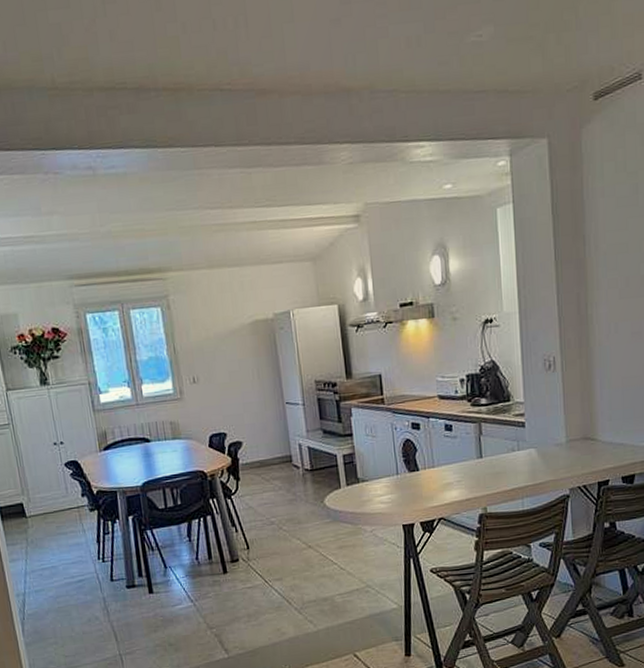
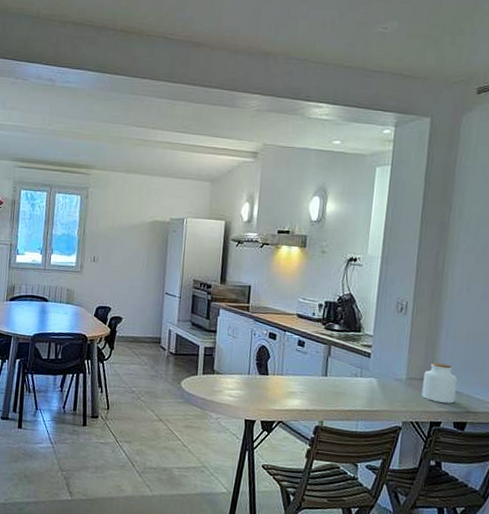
jar: none [584,416,620,460] -> present [421,362,457,404]

